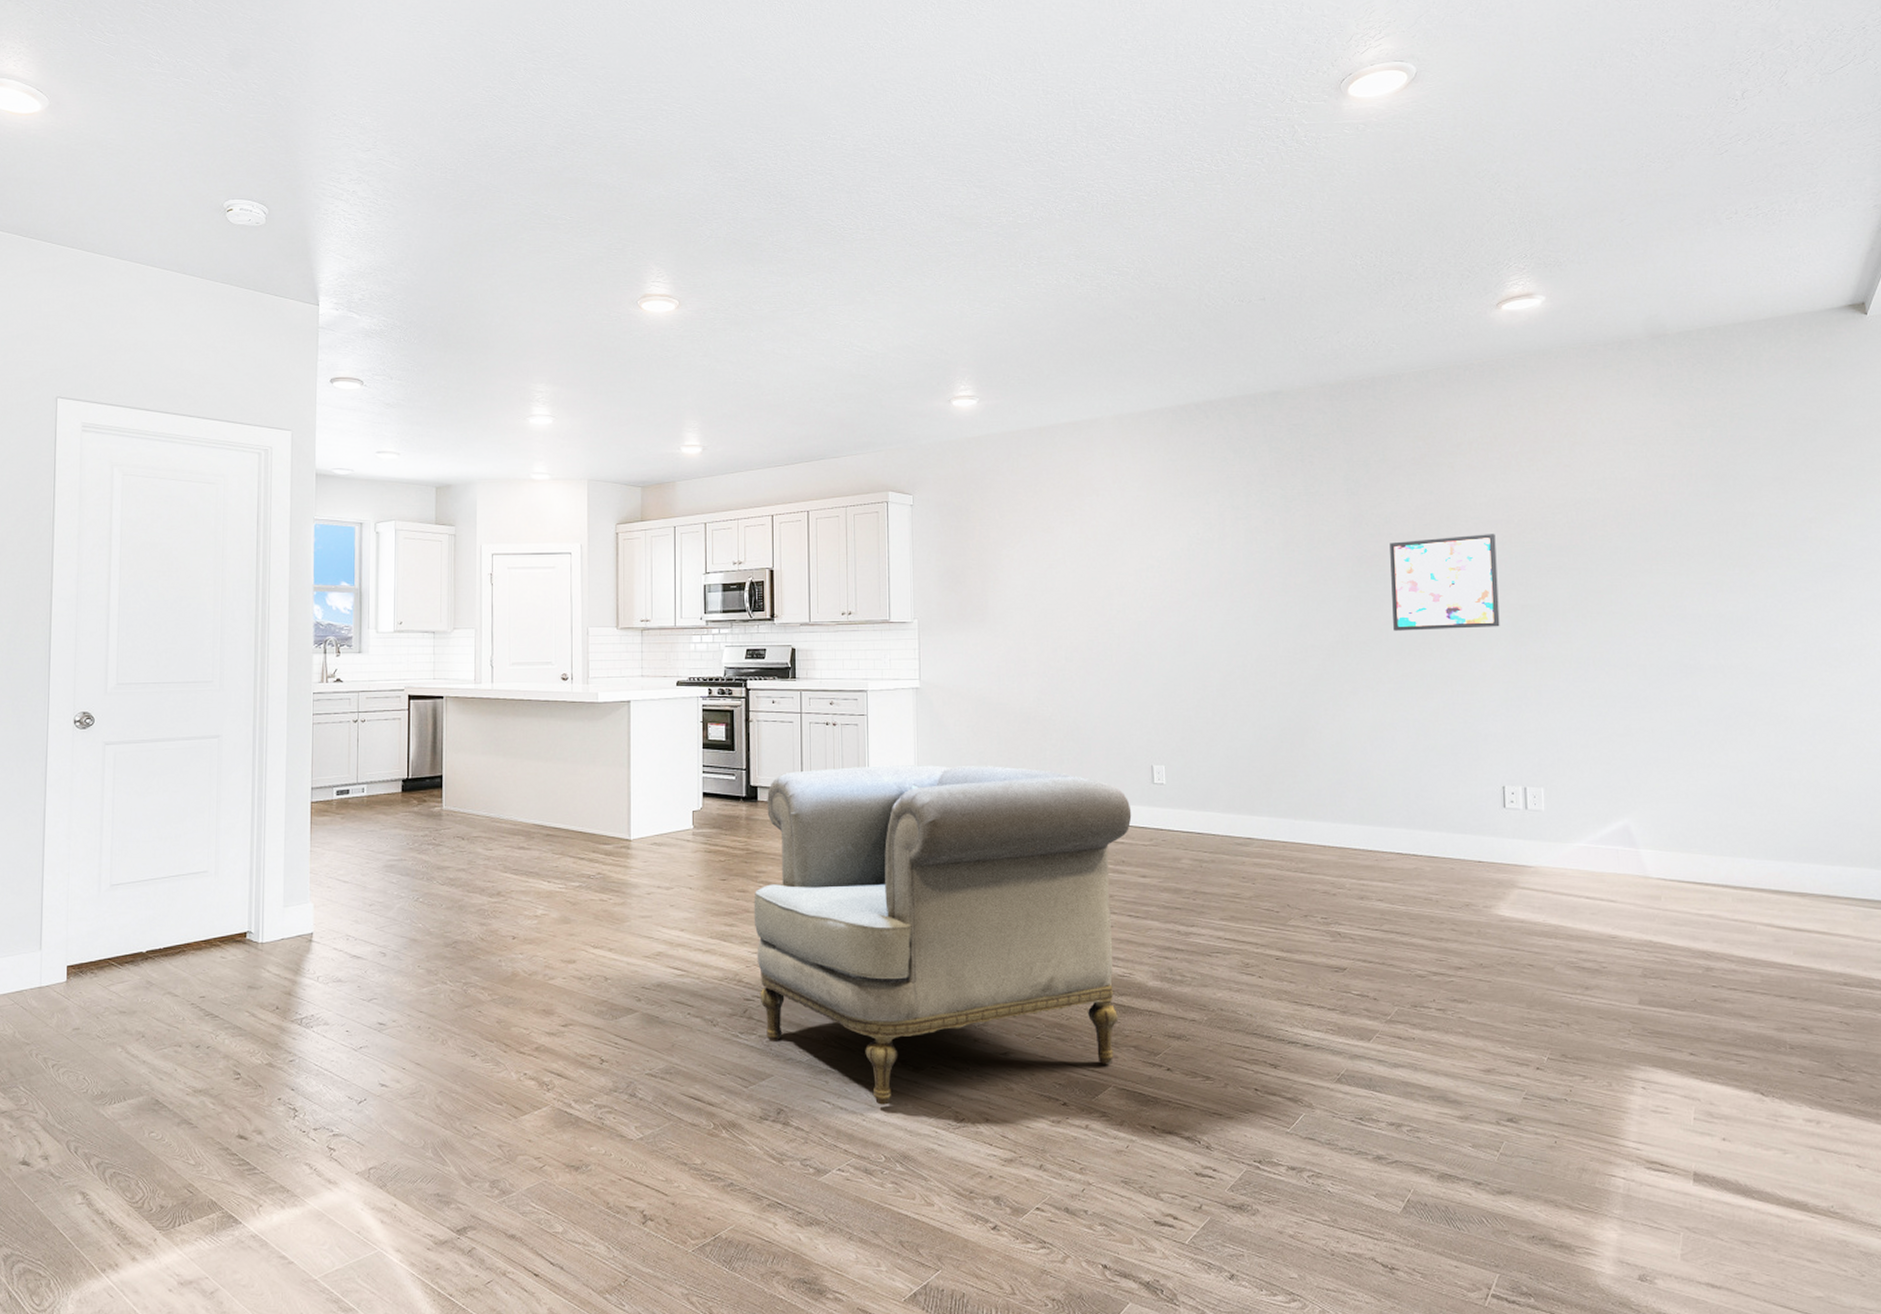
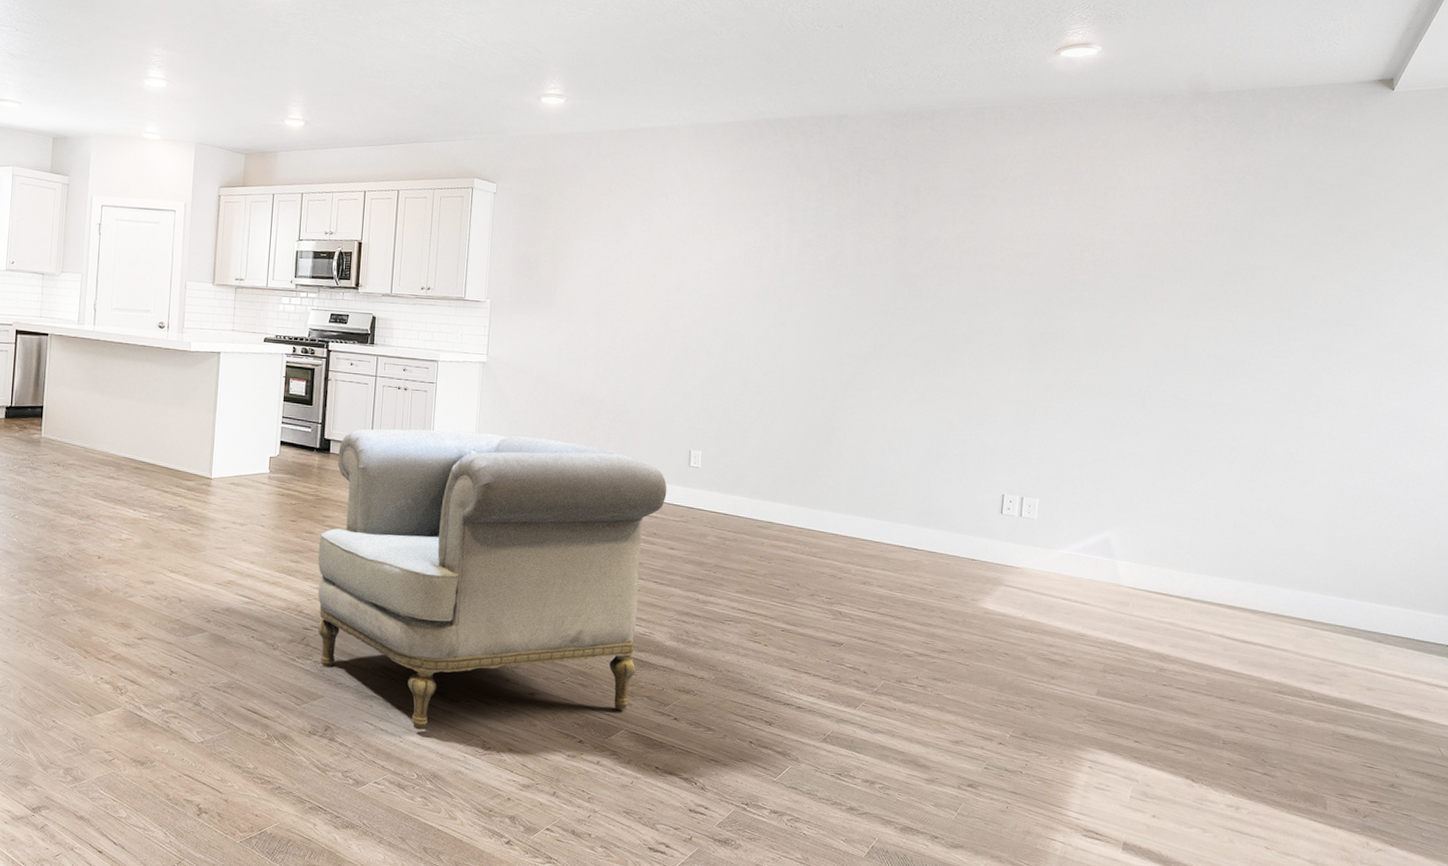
wall art: present [1390,534,1500,631] -> none [923,264,1026,351]

